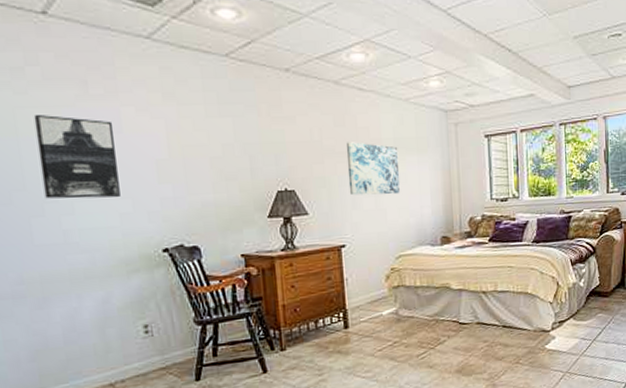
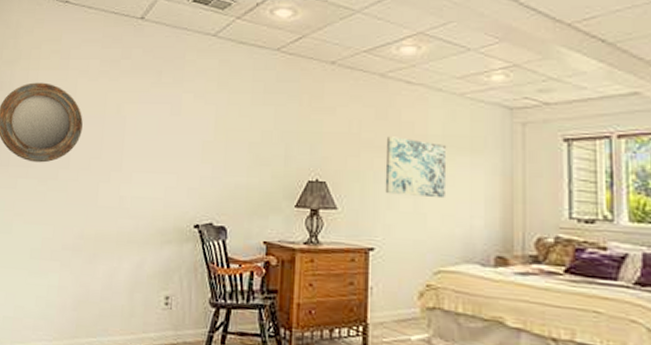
wall art: present [33,115,120,199] -> none [113,98,175,171]

